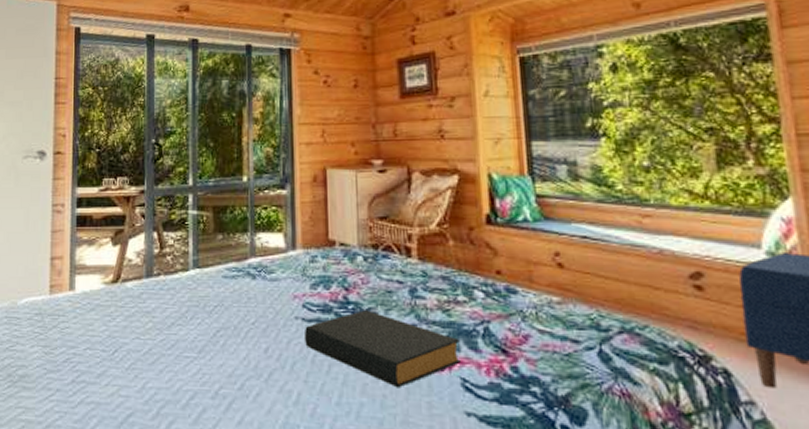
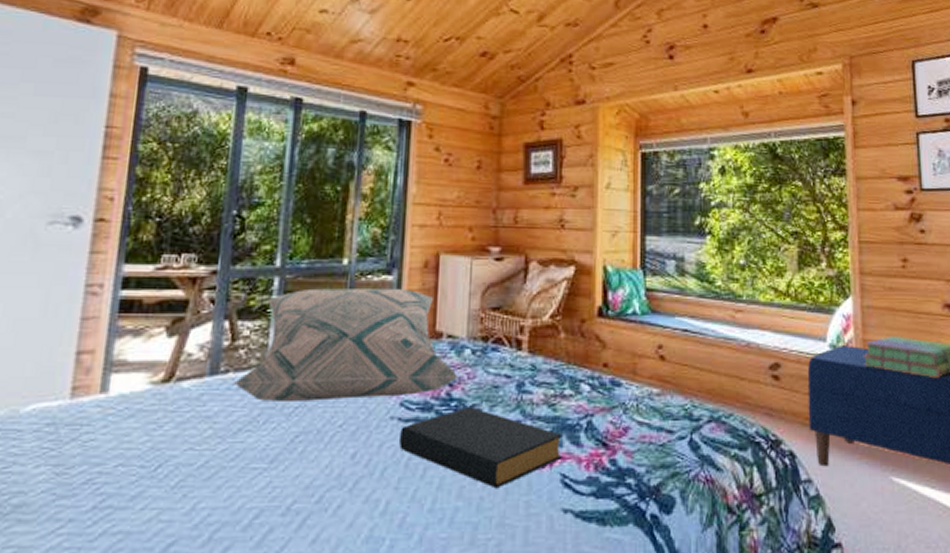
decorative pillow: none [164,202,354,301] -> present [232,288,459,401]

